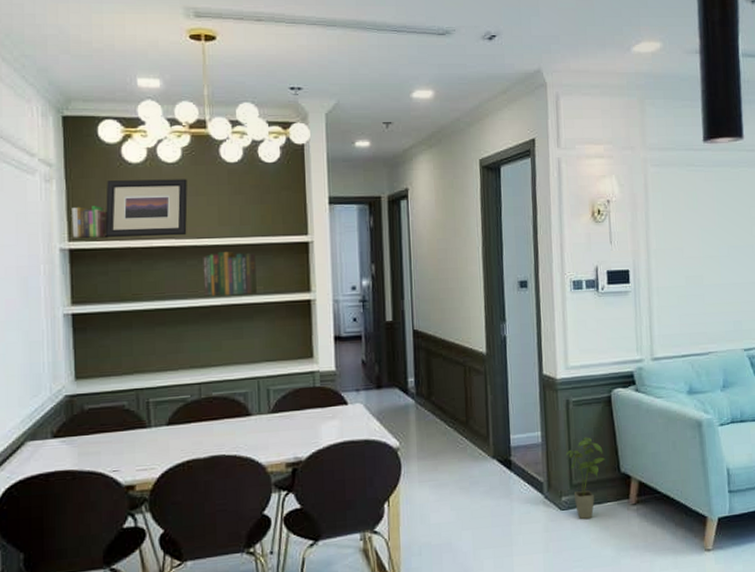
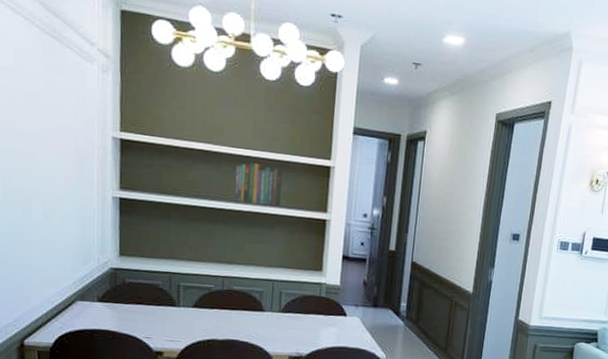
books: present [72,206,108,239] -> none [124,100,156,134]
picture frame: present [105,179,188,238] -> none [152,80,228,143]

